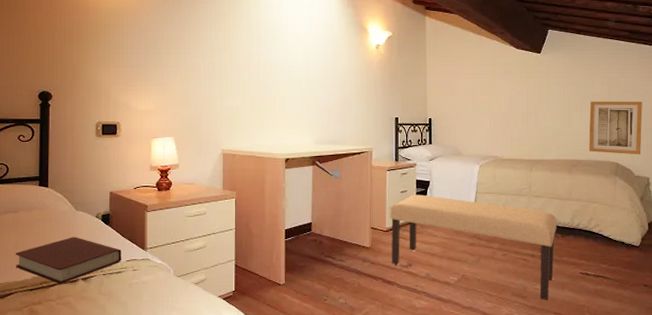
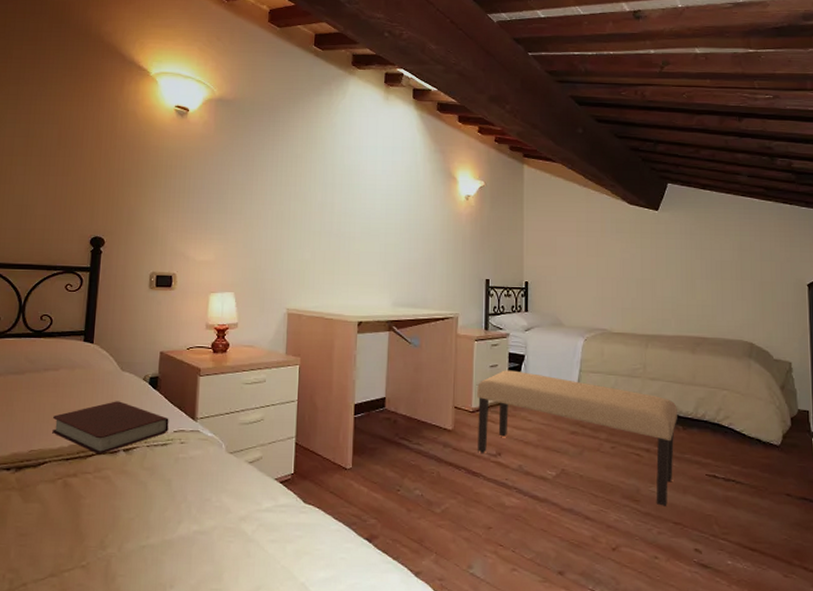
wall art: present [589,101,643,155] -> none [716,268,782,334]

